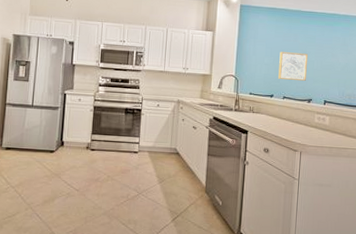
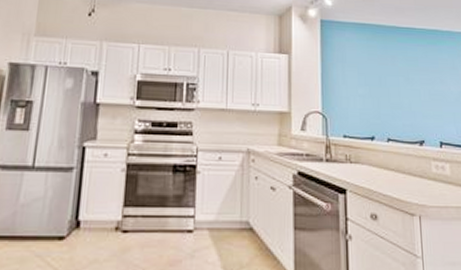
wall art: present [278,51,308,81] -> none [376,79,413,116]

